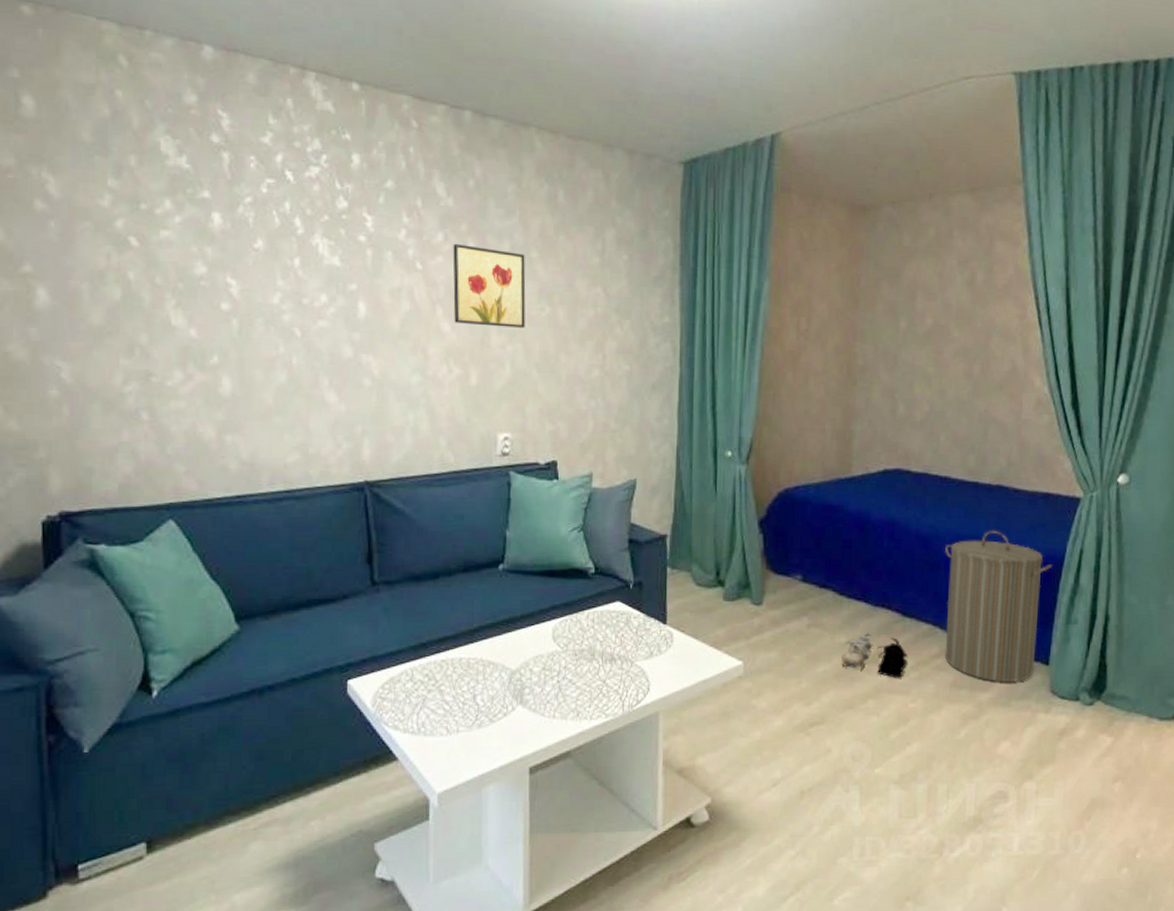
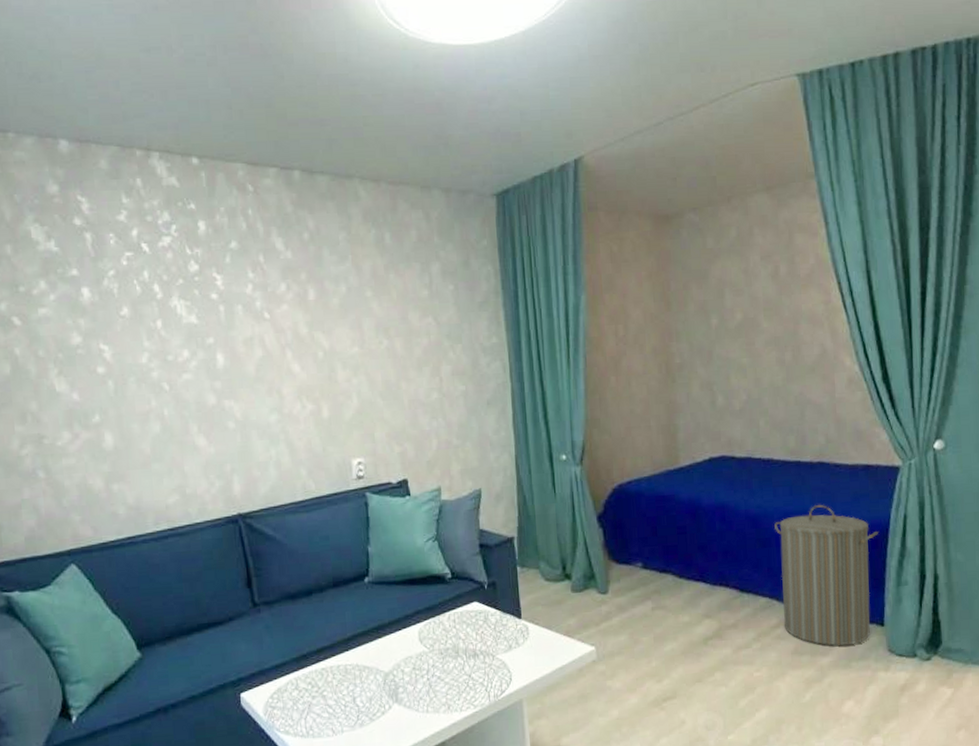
wall art: present [452,243,526,328] -> none [295,291,367,364]
shoe: present [841,632,909,678] -> none [687,609,750,651]

